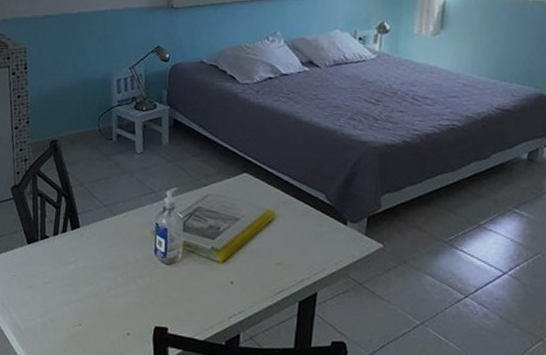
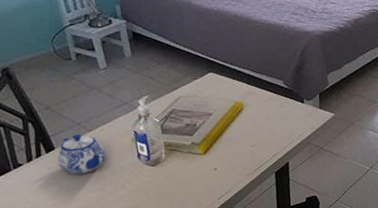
teapot: none [79,215,125,259] -> present [57,133,107,175]

